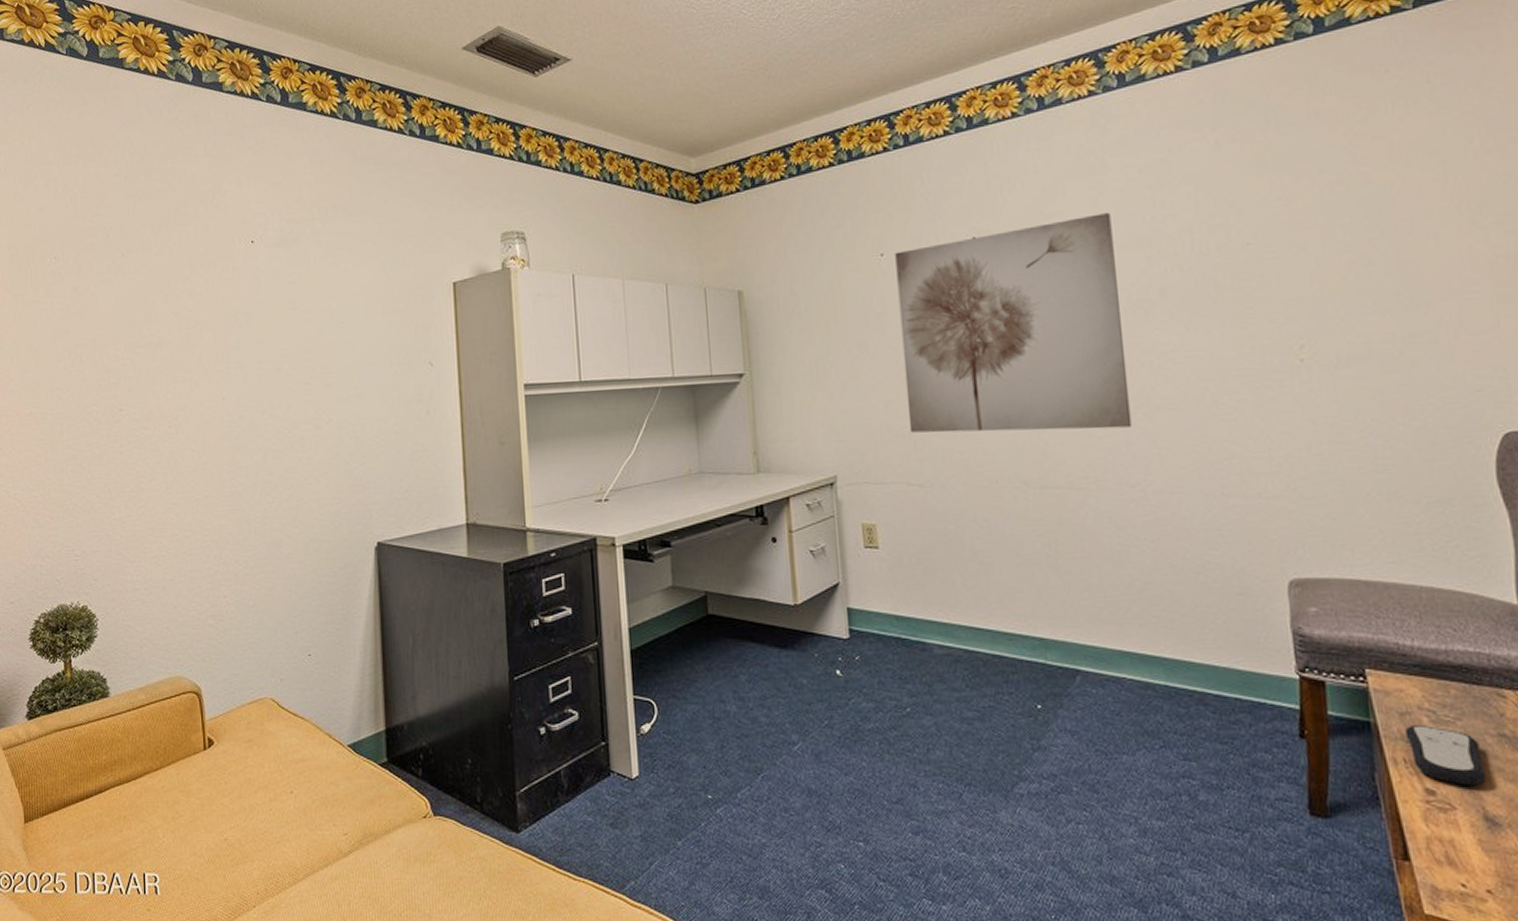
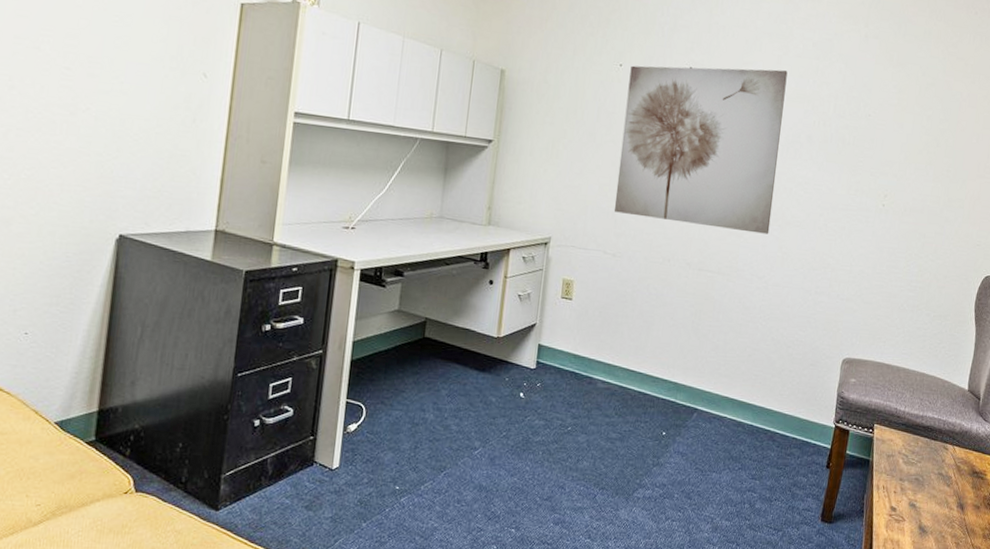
remote control: present [1404,725,1487,786] -> none [887,464,927,506]

